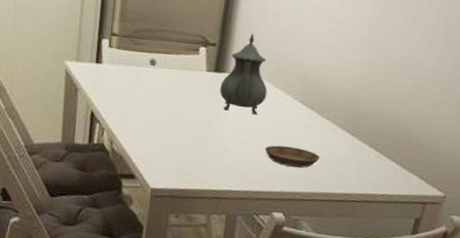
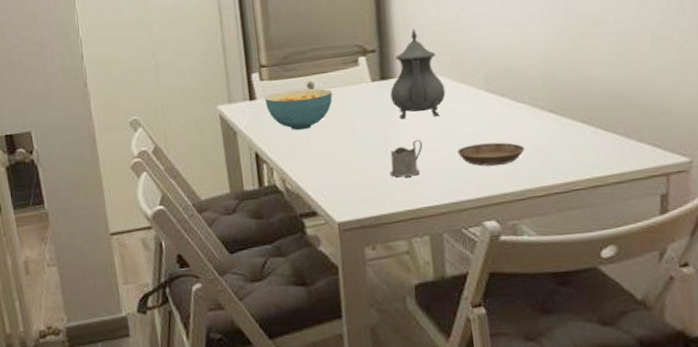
cereal bowl: none [109,61,171,101] -> present [265,88,333,131]
tea glass holder: none [205,131,238,162] -> present [390,140,423,178]

